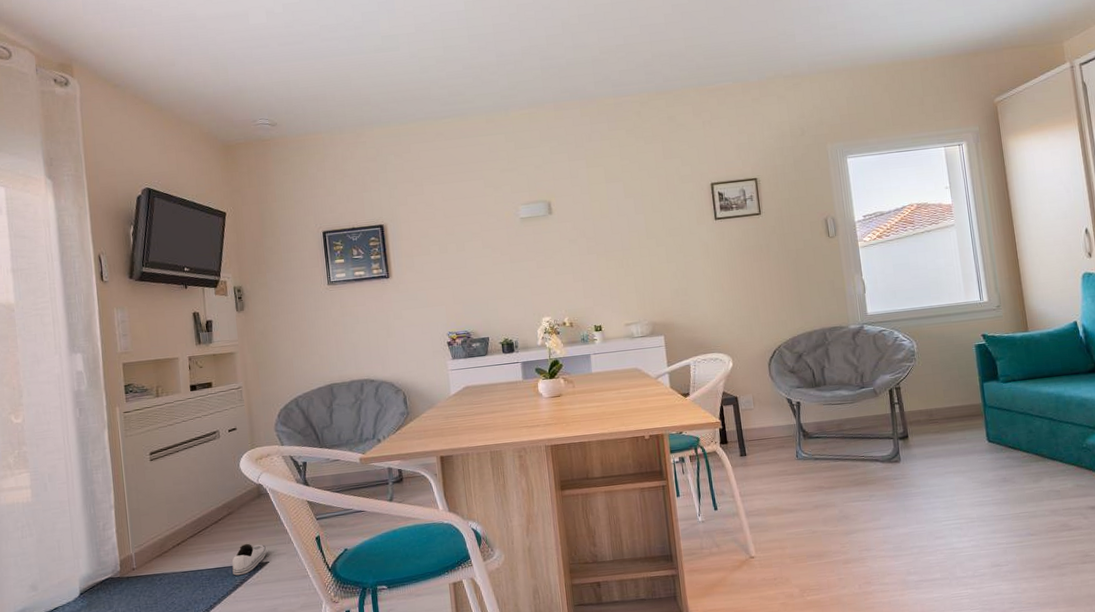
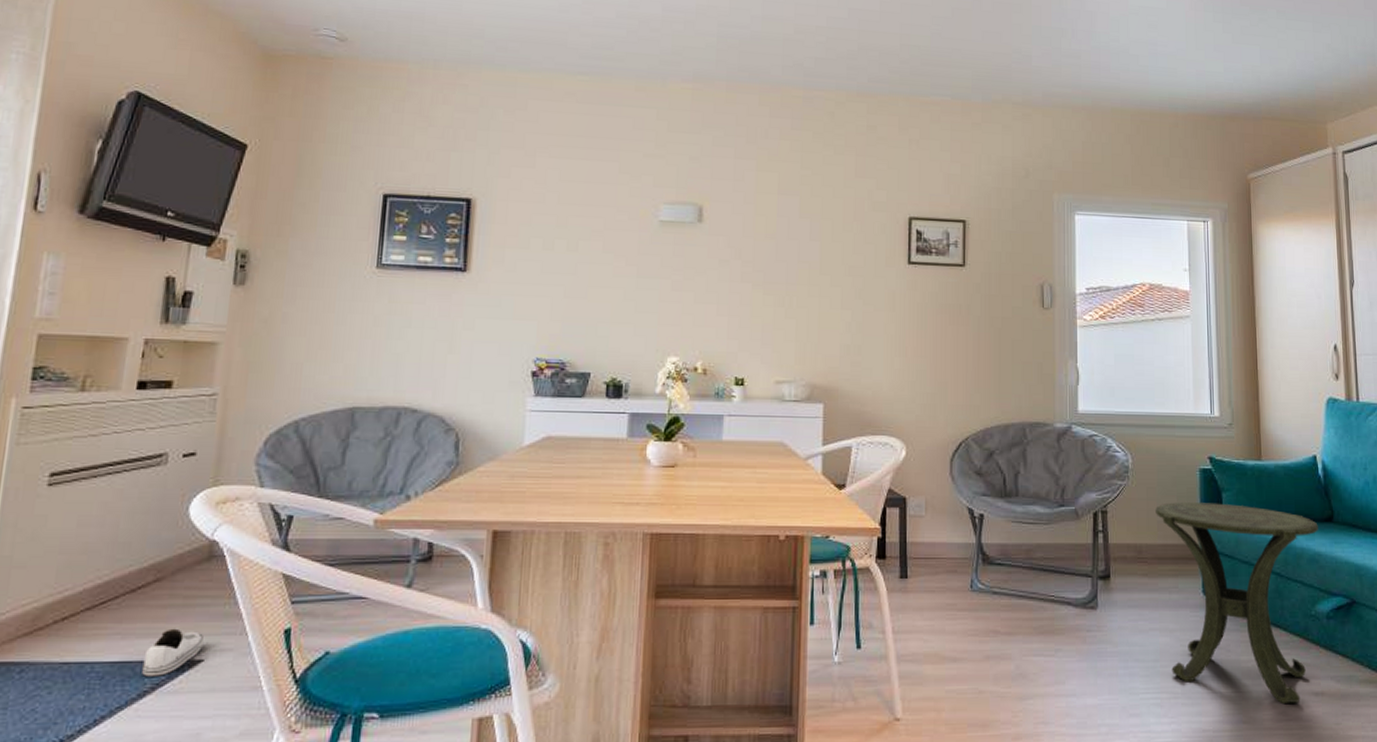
side table: none [941,369,1084,518] -> present [1156,502,1318,703]

